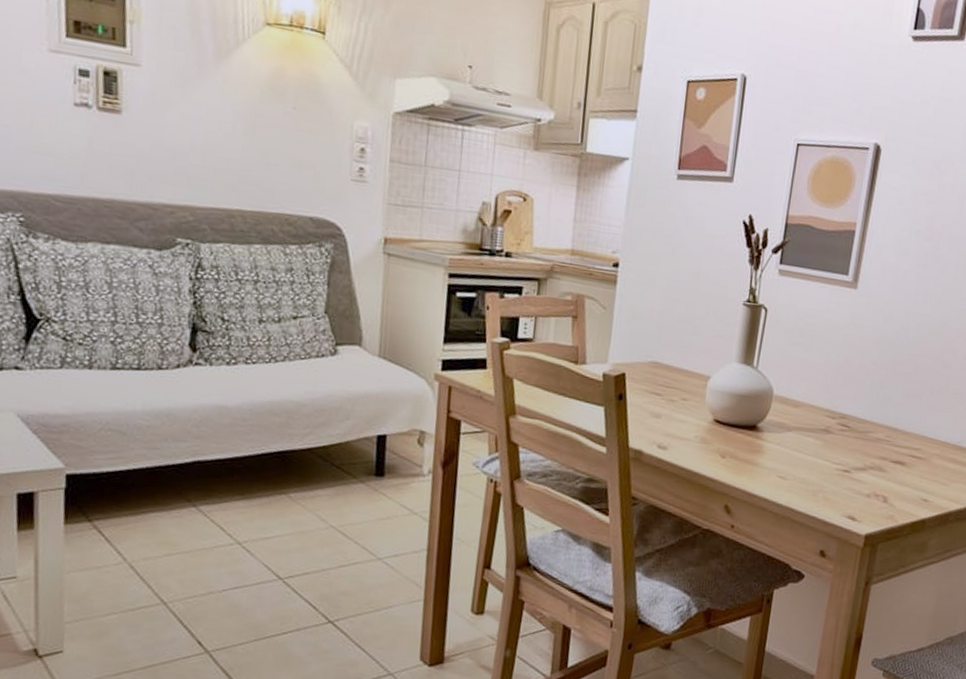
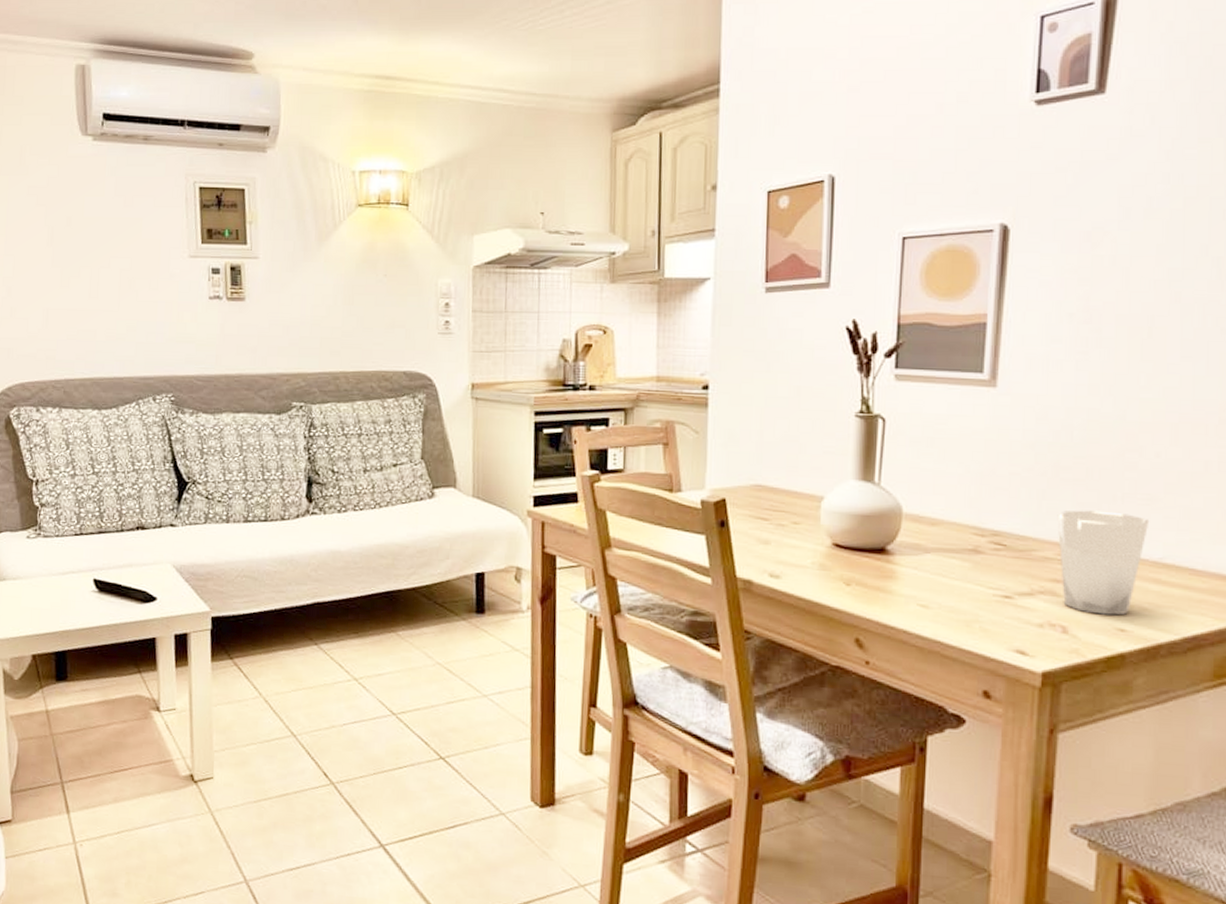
drinking glass: none [886,399,955,488] -> present [1057,510,1150,616]

